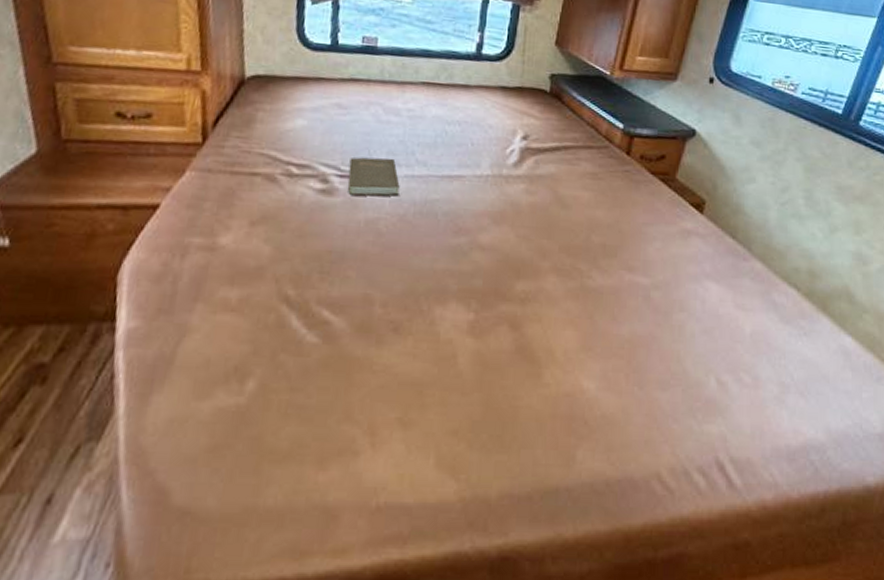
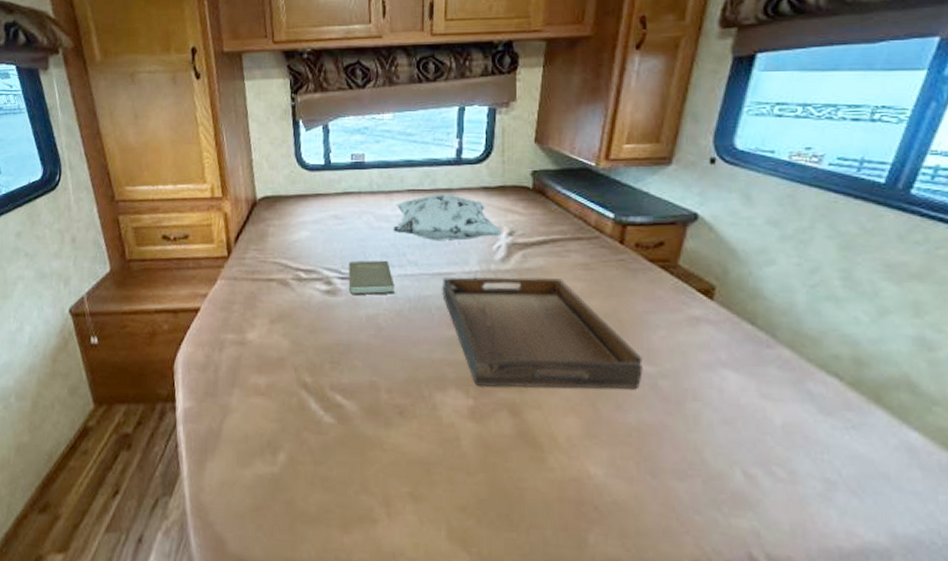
decorative pillow: none [402,89,518,142] -> present [393,194,503,241]
serving tray: none [450,181,639,301] -> present [442,277,643,390]

